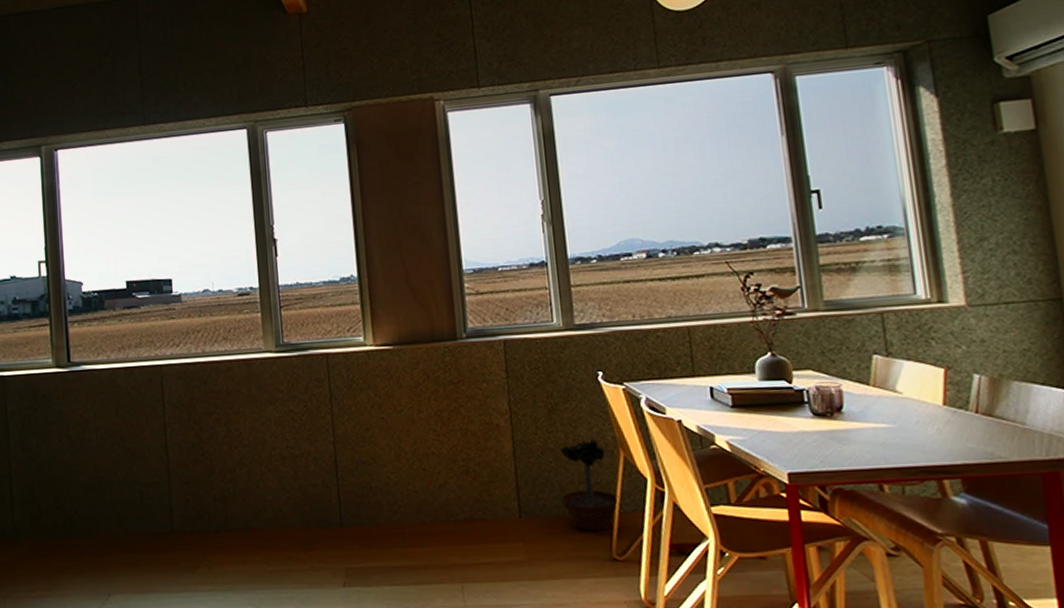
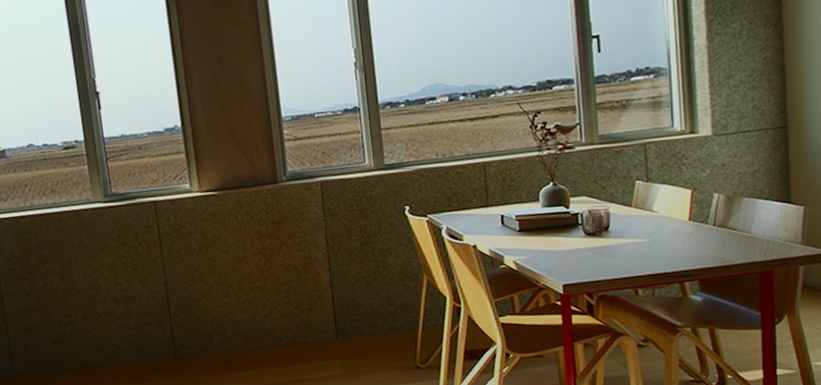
potted tree: present [560,428,620,531] -> none [372,256,423,346]

